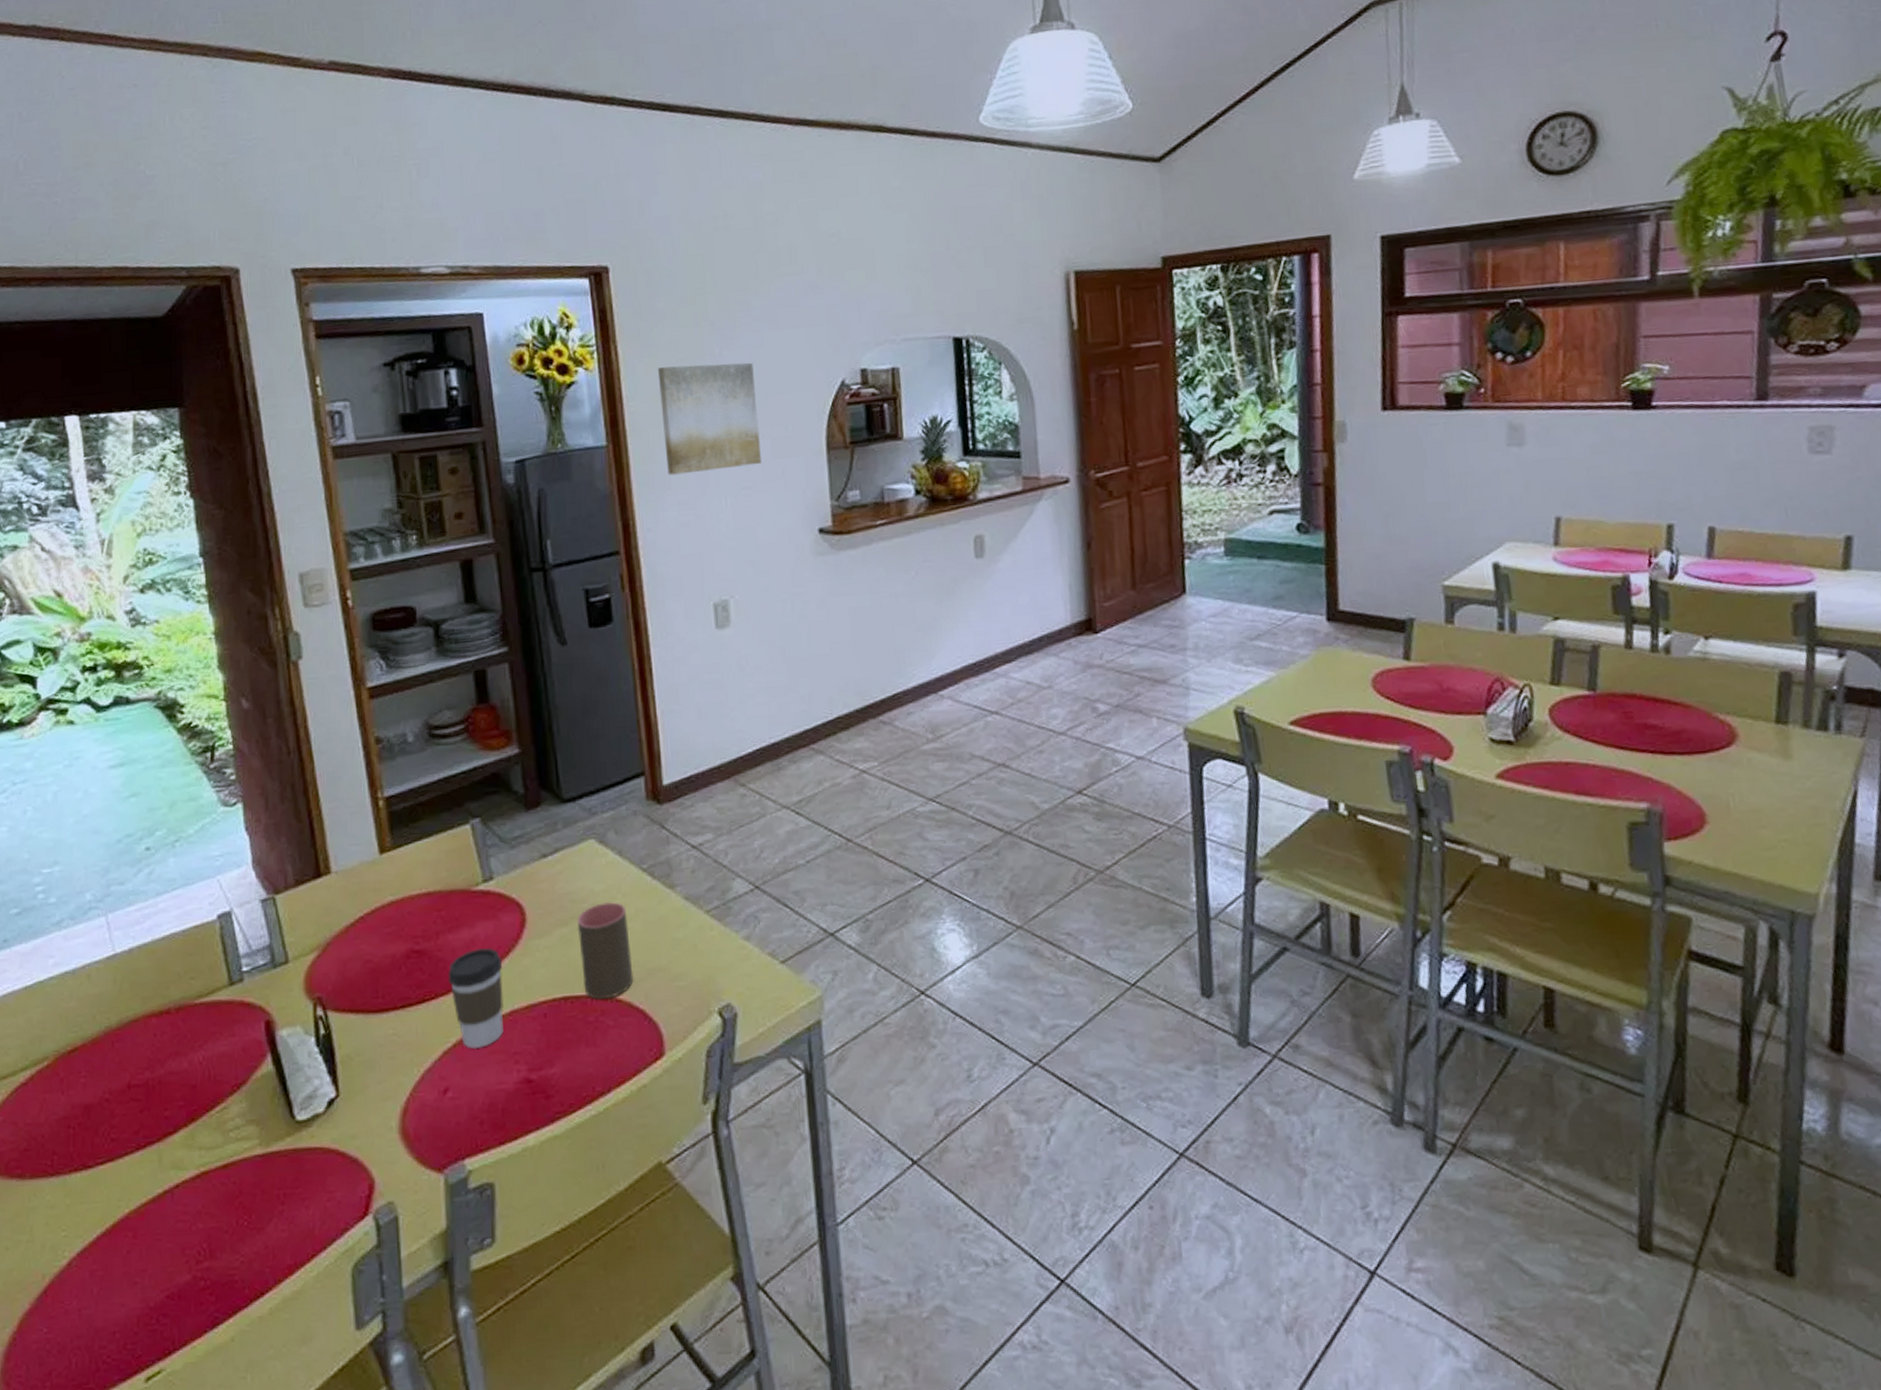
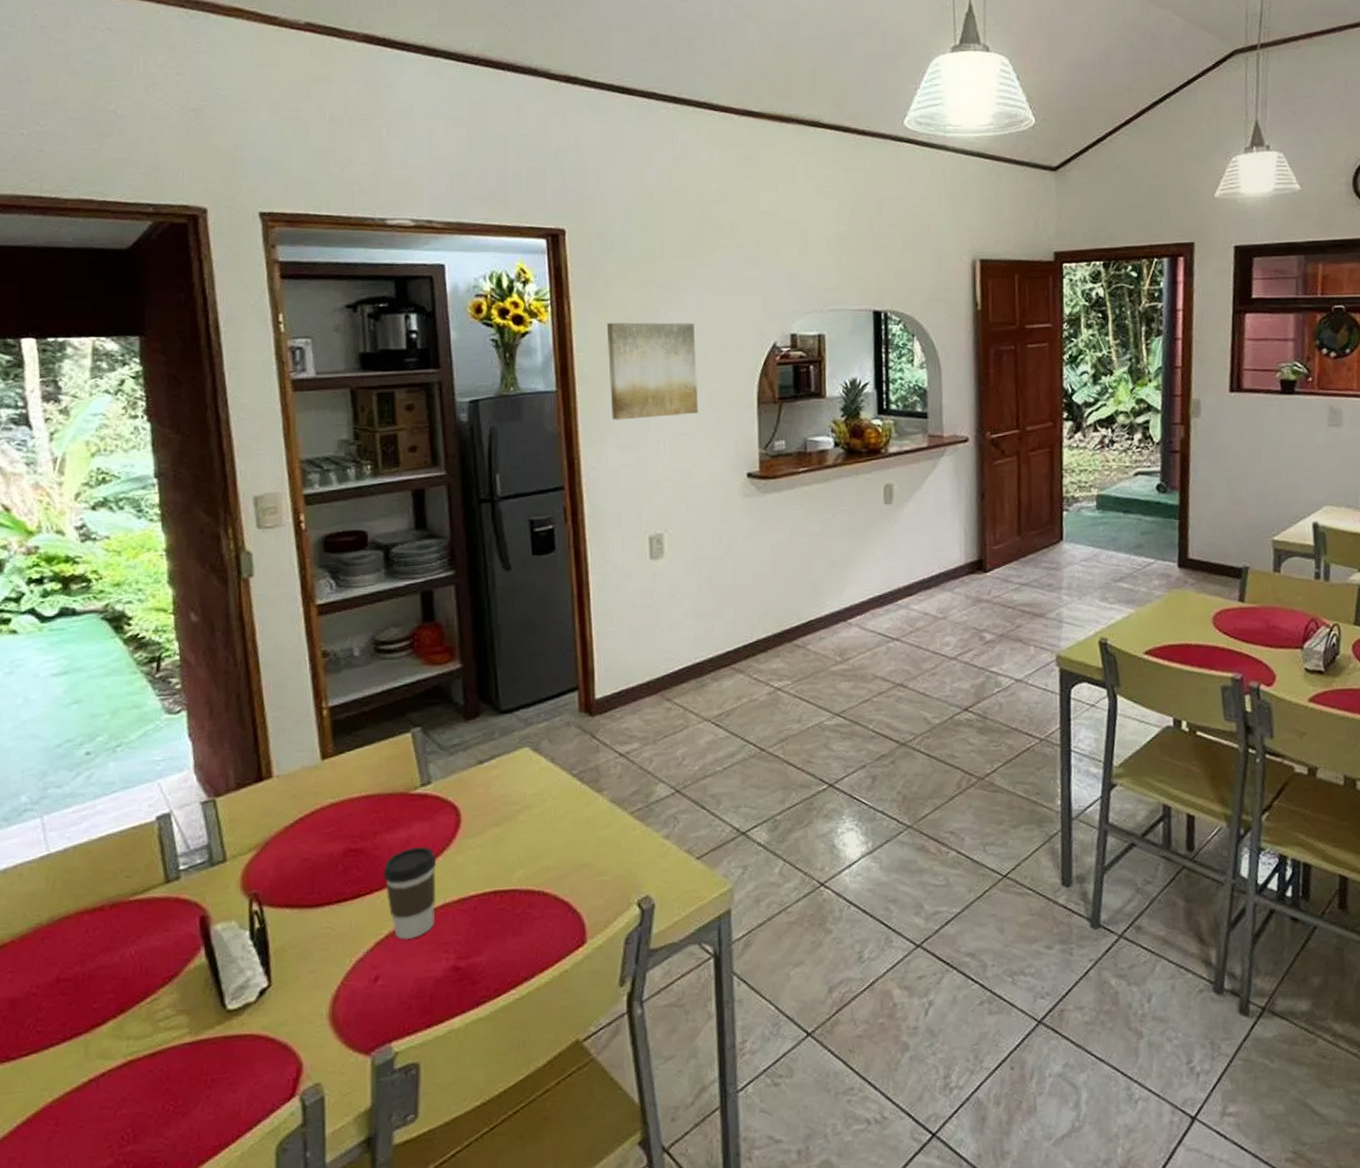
cup: present [577,901,634,999] -> none [509,803,560,893]

